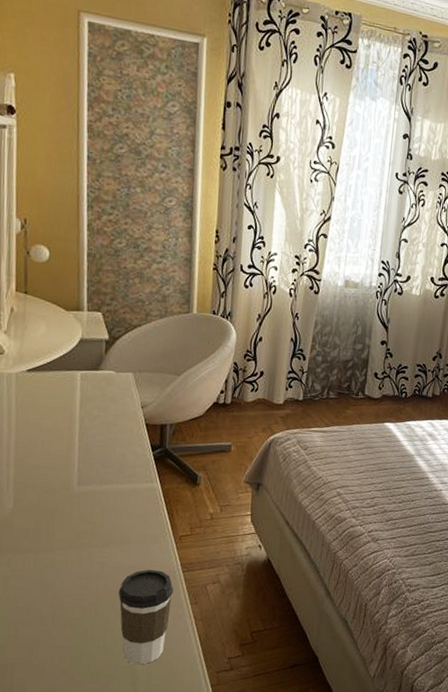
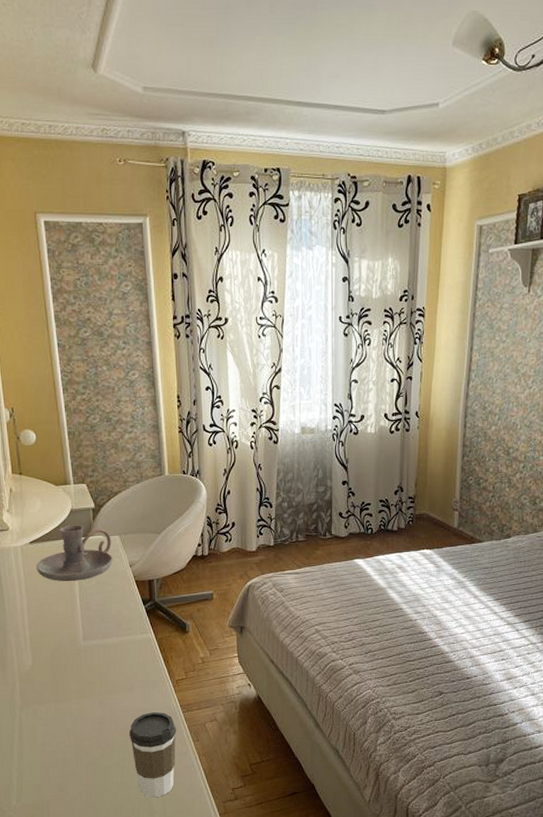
candle holder: none [32,355,124,419] -> present [36,525,113,582]

